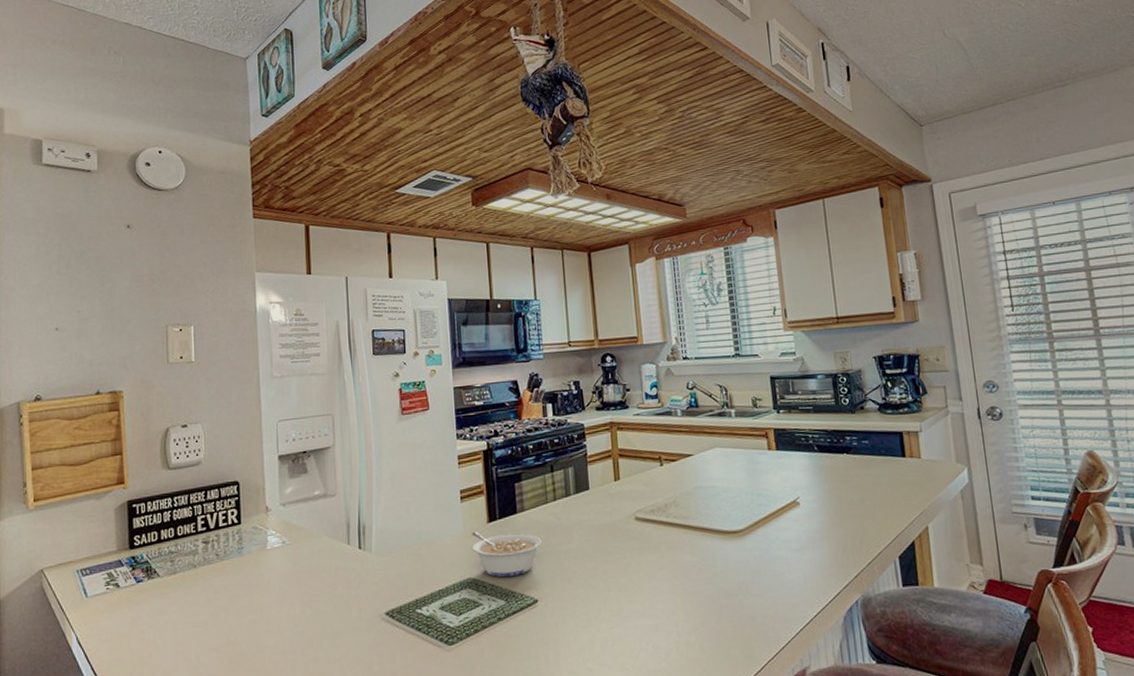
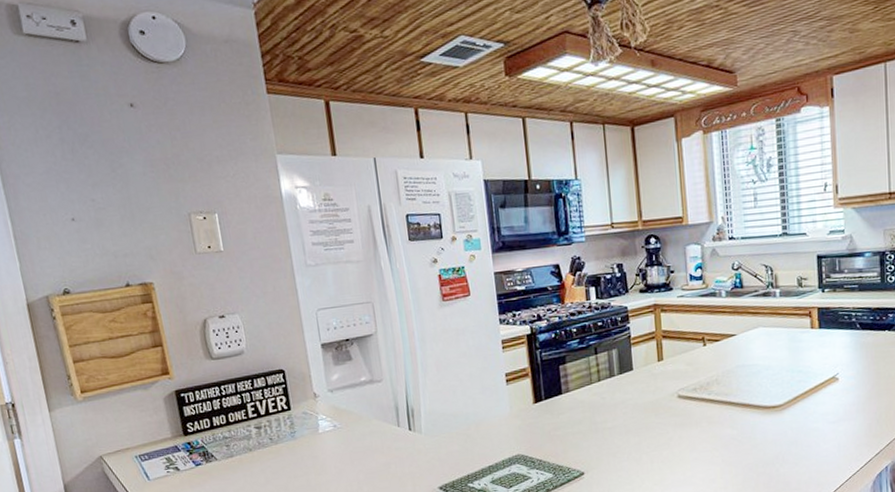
legume: present [471,531,541,577] -> none [518,411,587,453]

